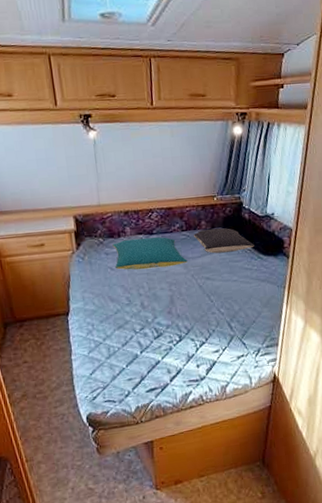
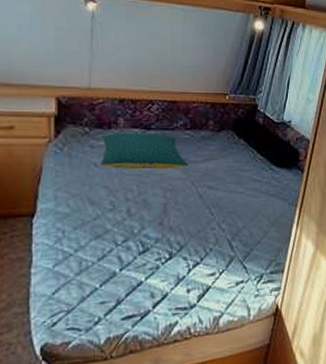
pillow: present [194,227,255,254] -> none [199,130,267,159]

